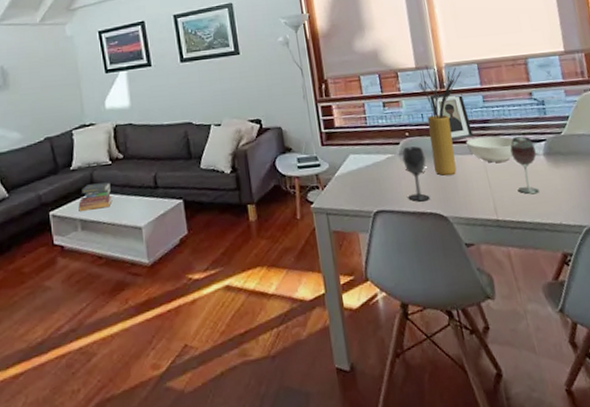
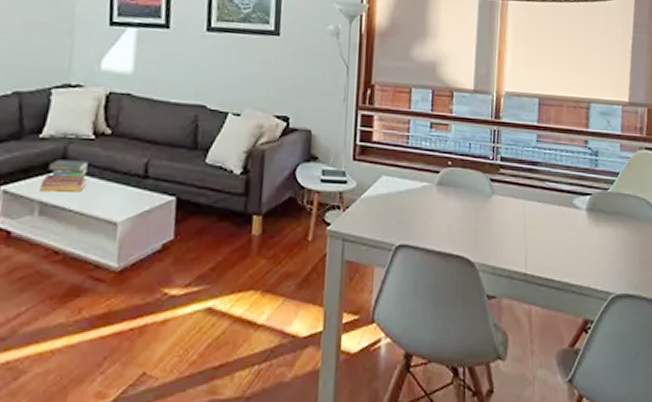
wine glass: present [402,146,430,202] -> none [438,178,464,241]
vase: present [418,65,462,176] -> none [471,89,521,218]
picture frame: present [429,93,473,141] -> none [482,124,519,179]
bowl: present [465,136,514,163] -> none [509,180,559,211]
wineglass: present [510,136,539,194] -> none [552,186,579,251]

